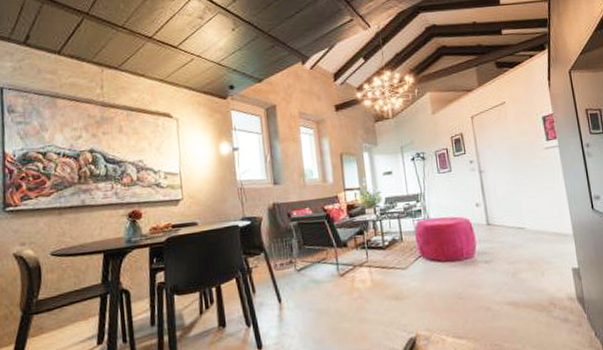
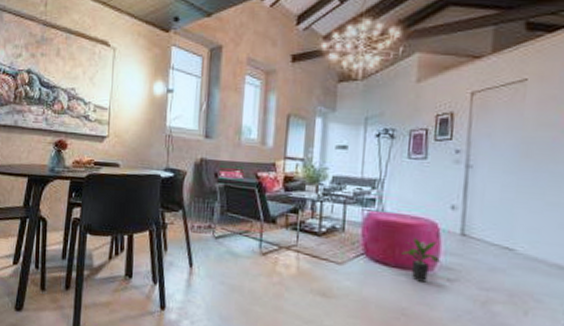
potted plant: none [449,234,478,269] -> present [402,238,442,283]

